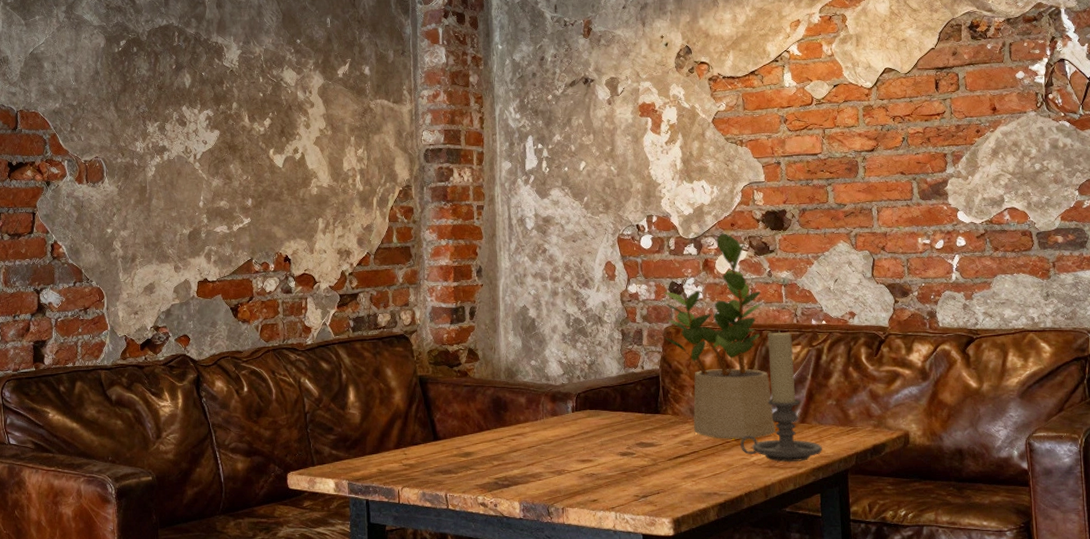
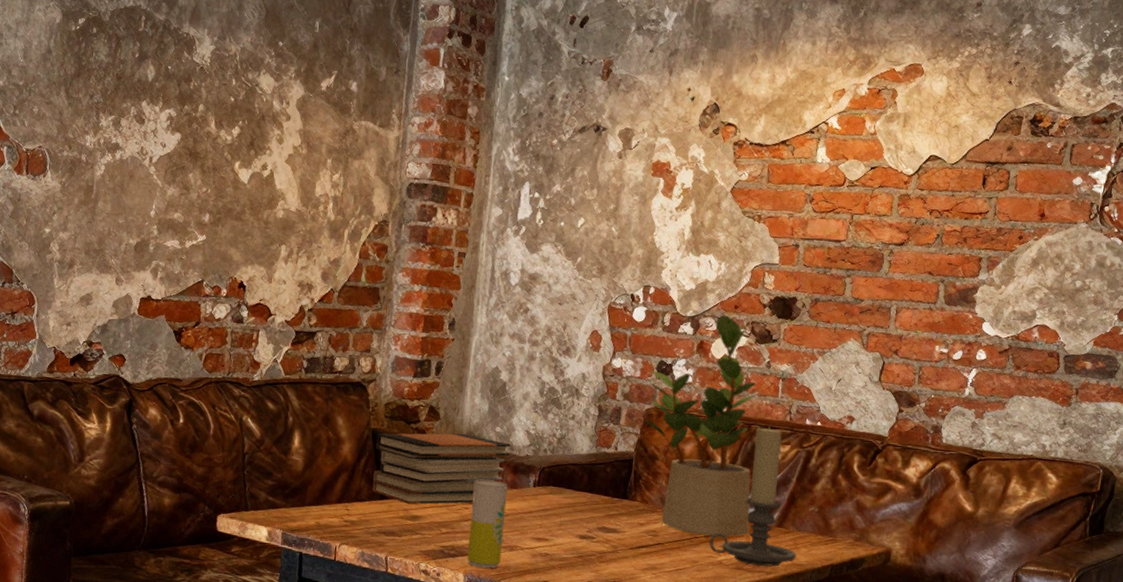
book stack: none [423,370,547,442] -> present [372,433,511,504]
beverage can: none [517,410,552,494] -> present [467,479,508,568]

